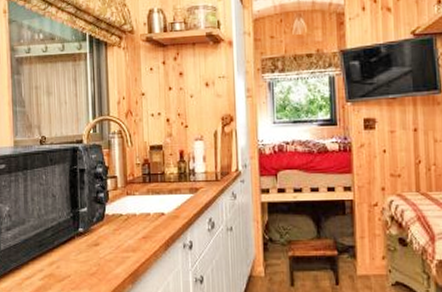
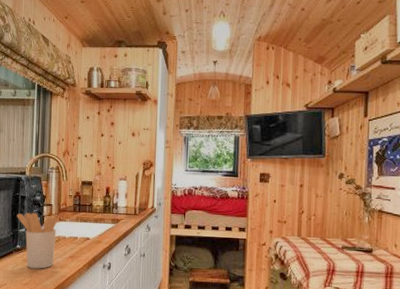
utensil holder: none [76,187,125,255] -> present [17,212,57,269]

